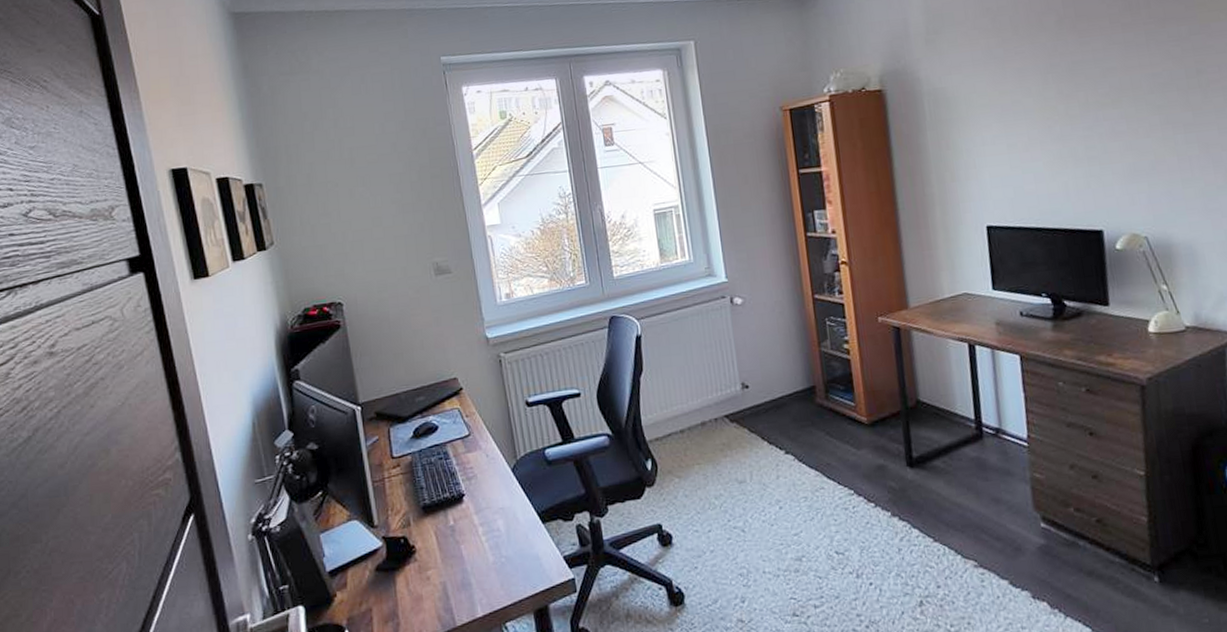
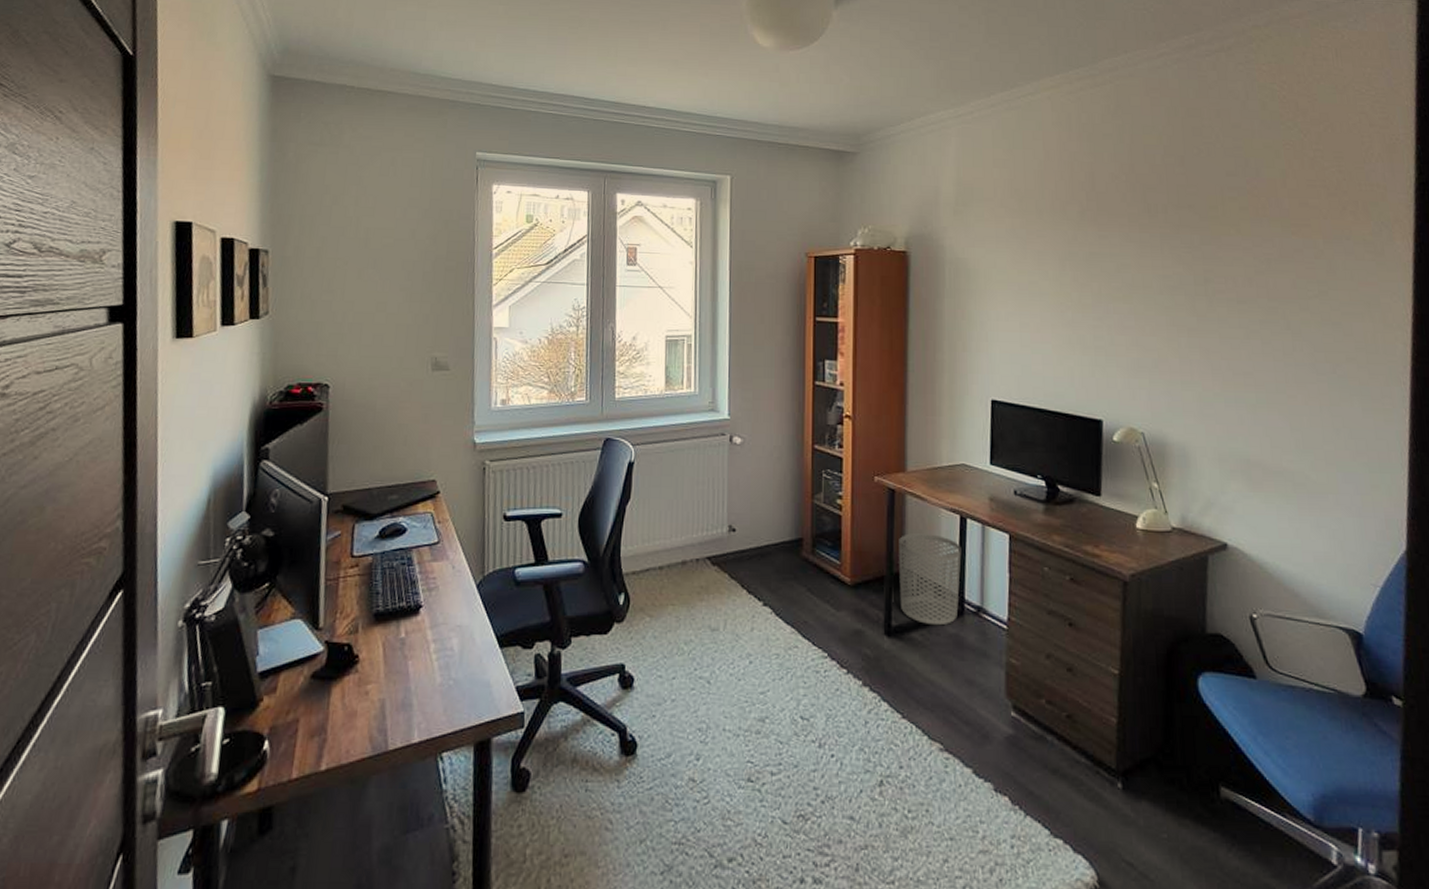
waste bin: none [910,365,977,452] -> present [899,533,962,626]

